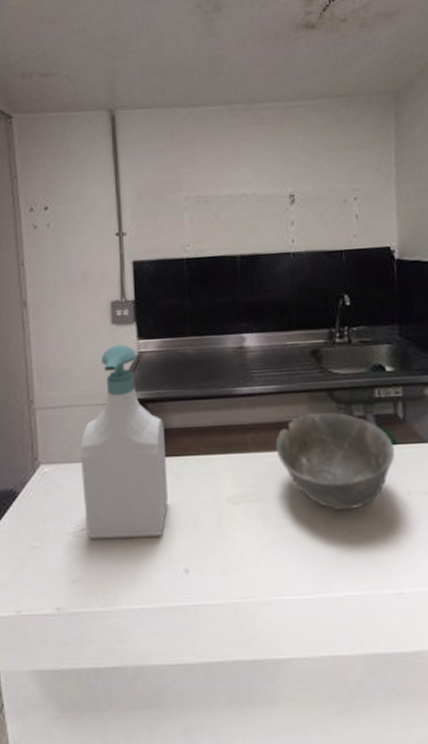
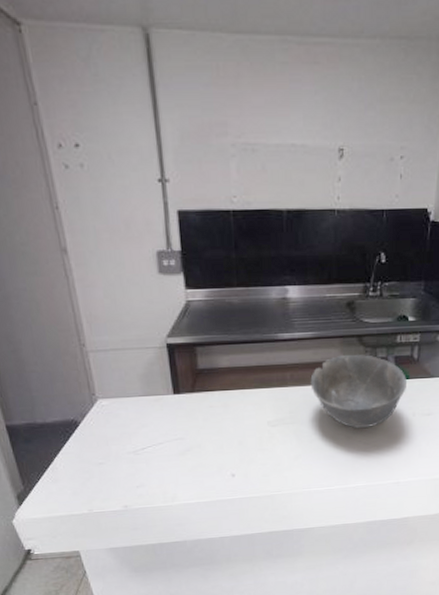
soap bottle: present [80,344,169,538] -> none [135,293,218,455]

